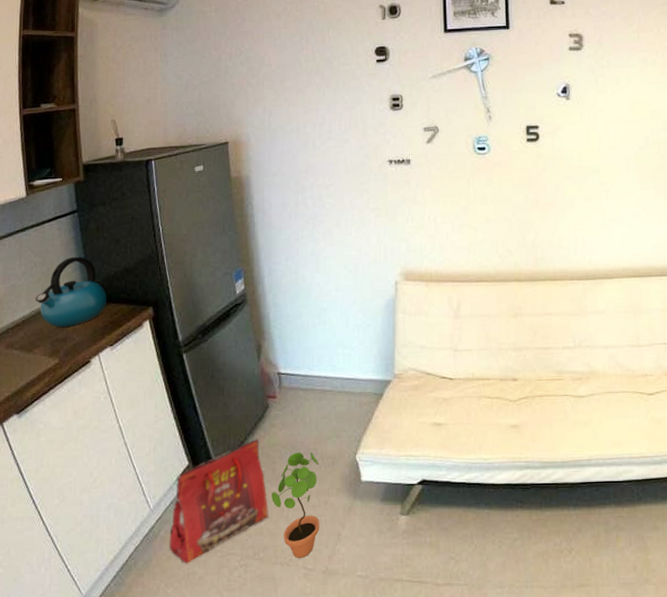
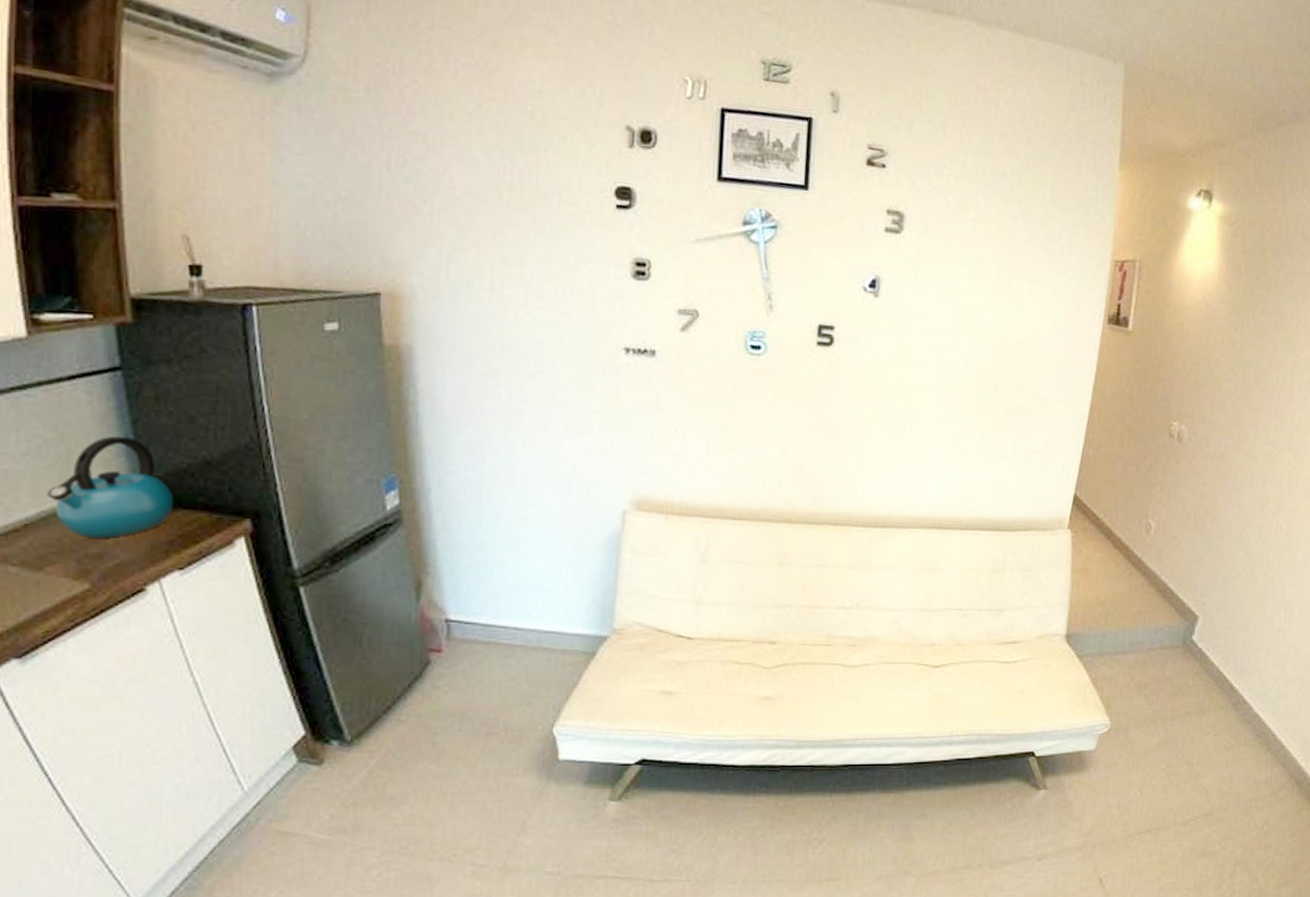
shopping bag: present [169,439,268,564] -> none [272,704,424,861]
potted plant: present [272,451,320,558] -> none [429,722,500,852]

